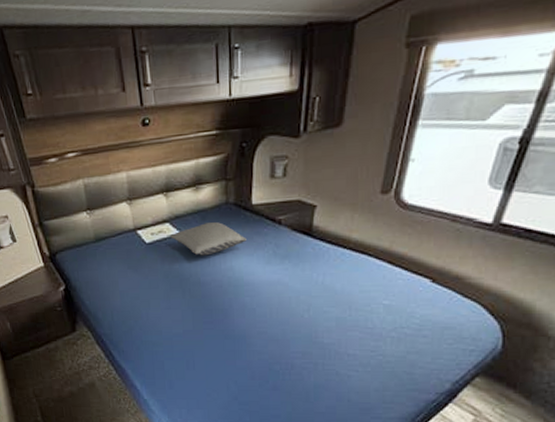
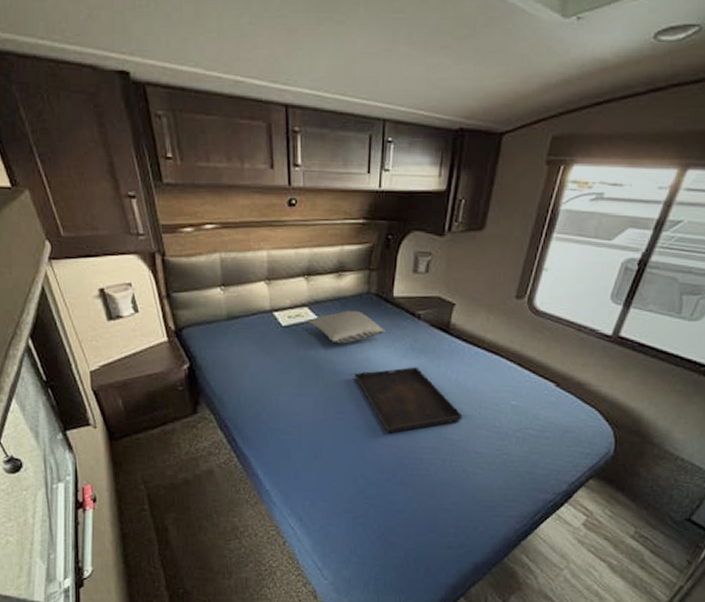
serving tray: none [219,273,332,341] -> present [355,367,463,434]

